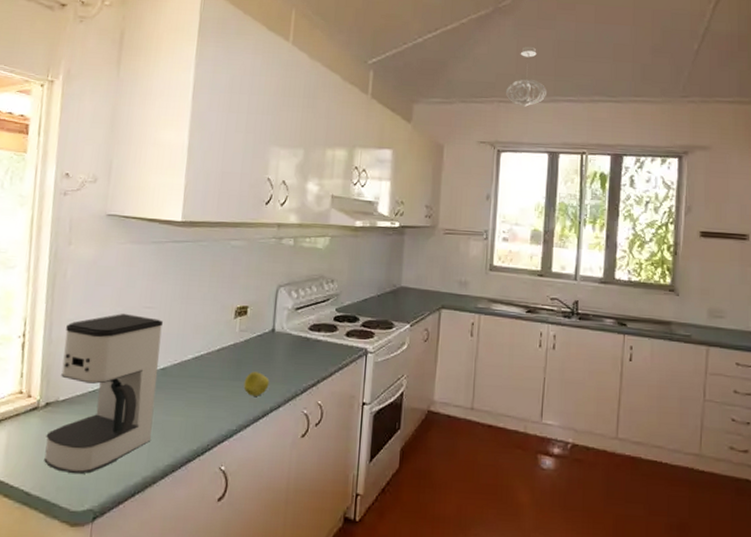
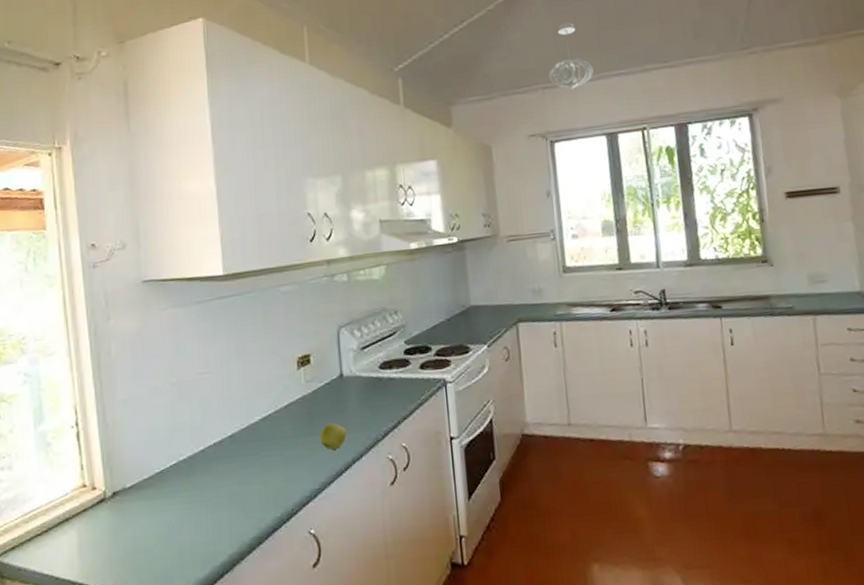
coffee maker: present [44,313,163,474] -> none [119,383,232,564]

